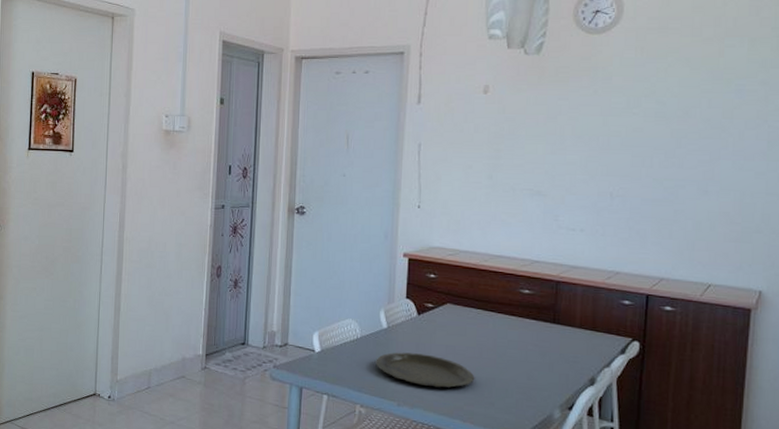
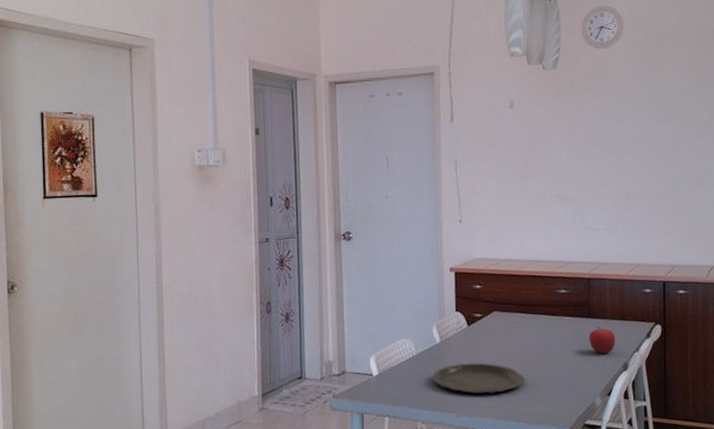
fruit: none [552,334,584,364] -> present [589,326,616,354]

